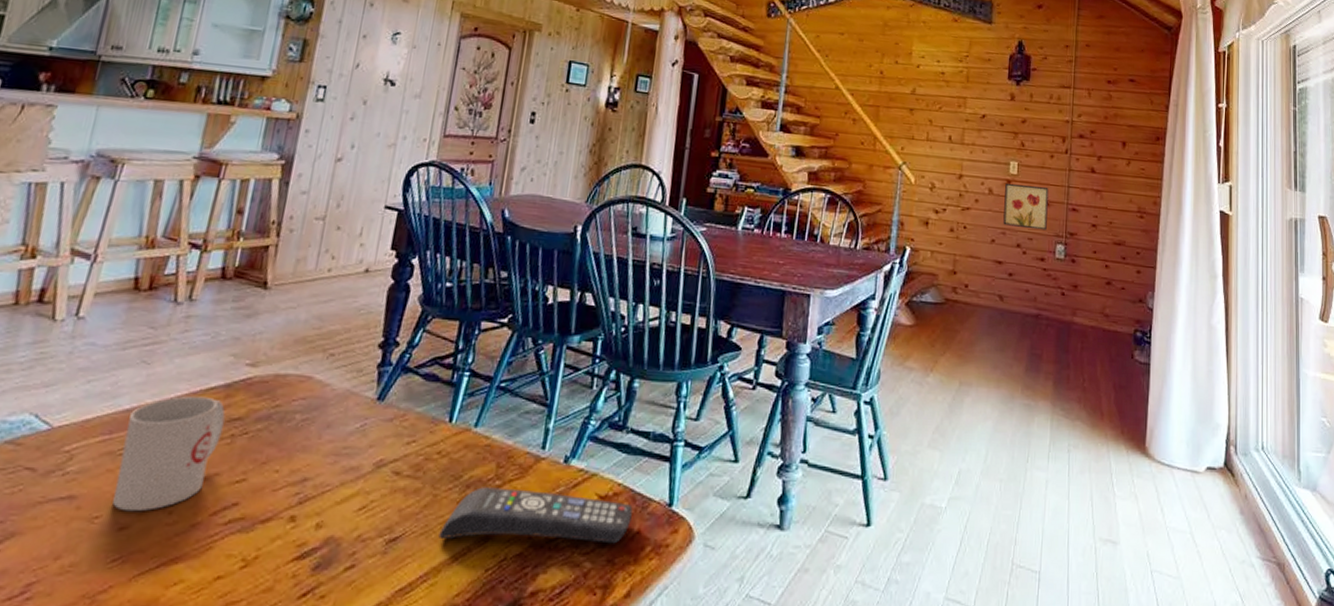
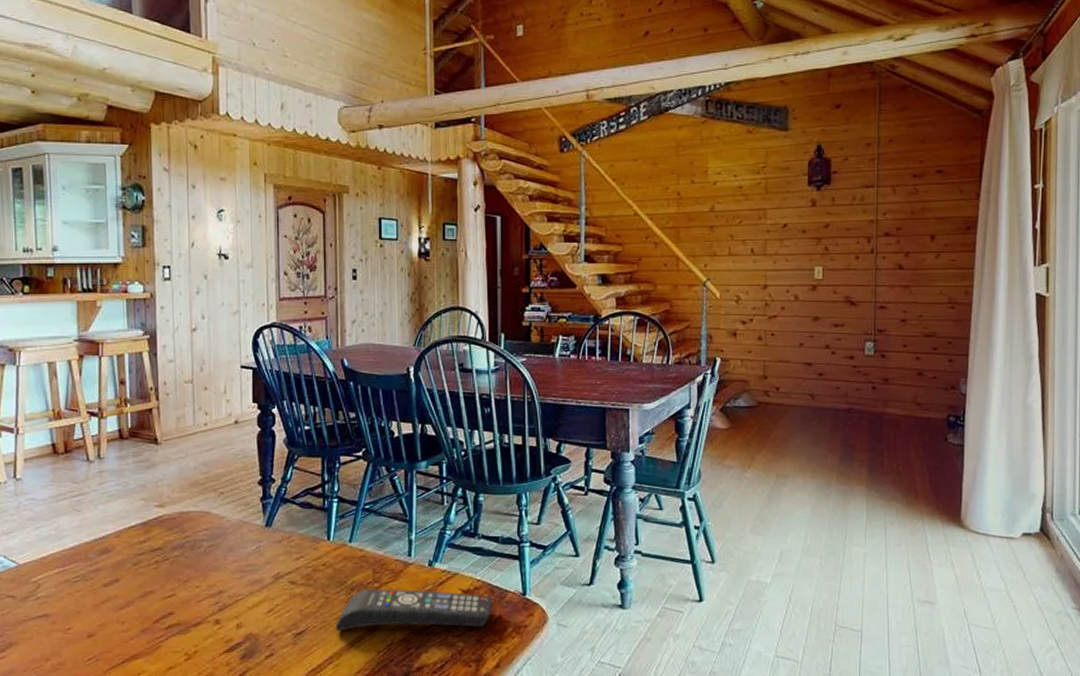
mug: present [112,395,226,512] -> none [75,533,148,624]
wall art: present [1003,182,1049,230] -> none [811,288,855,330]

